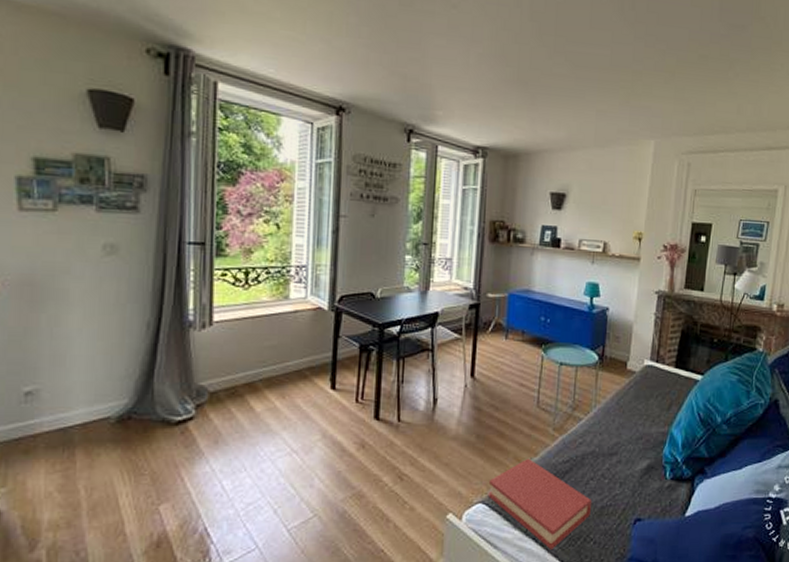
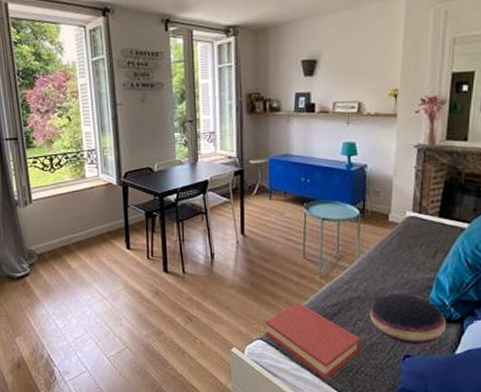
cushion: none [602,449,678,506] -> present [370,294,447,344]

